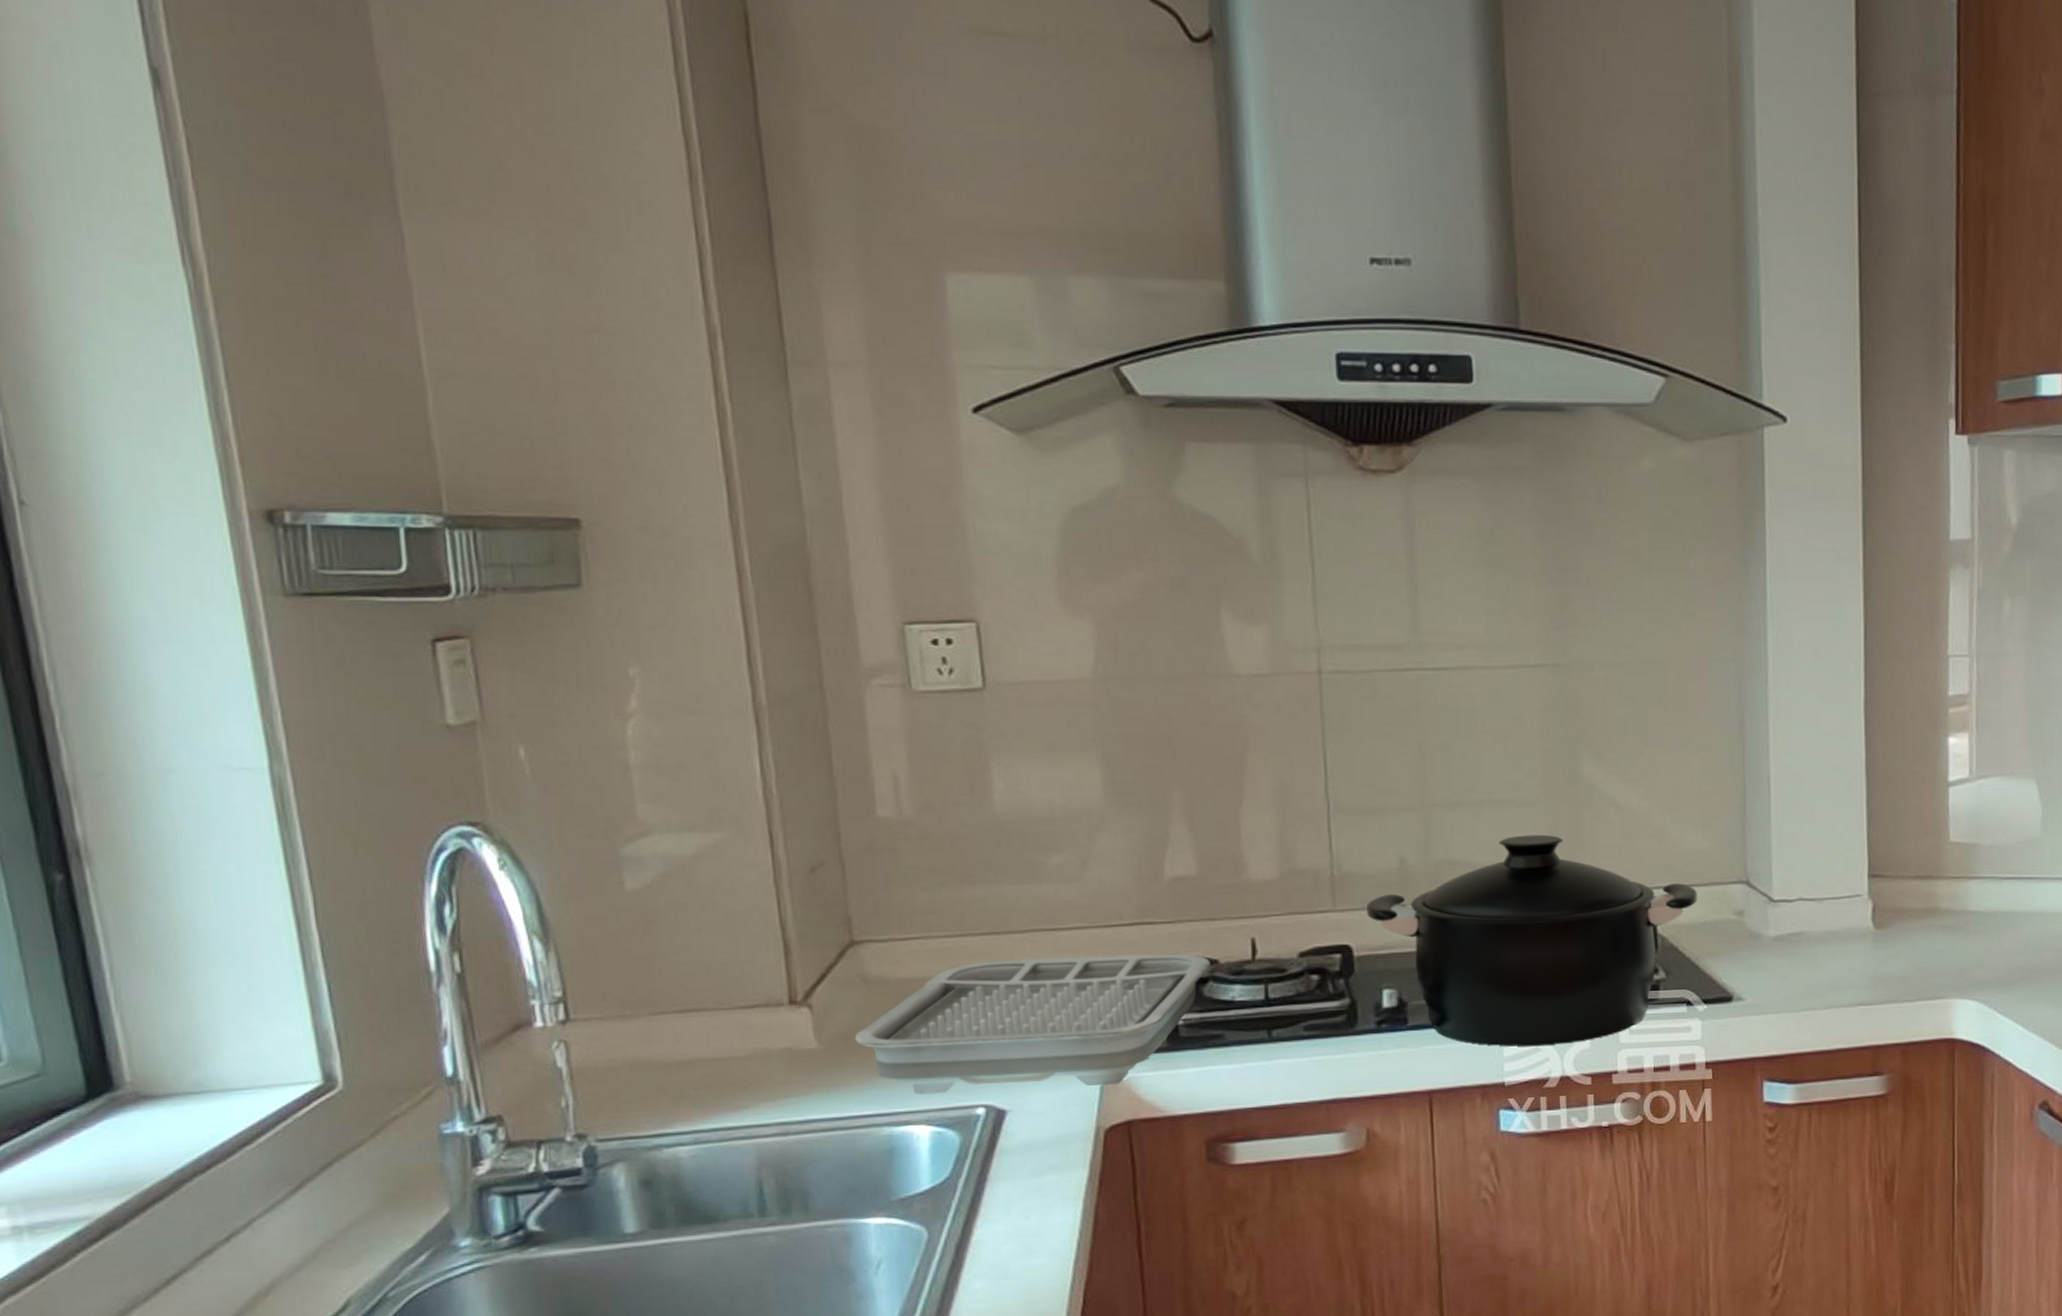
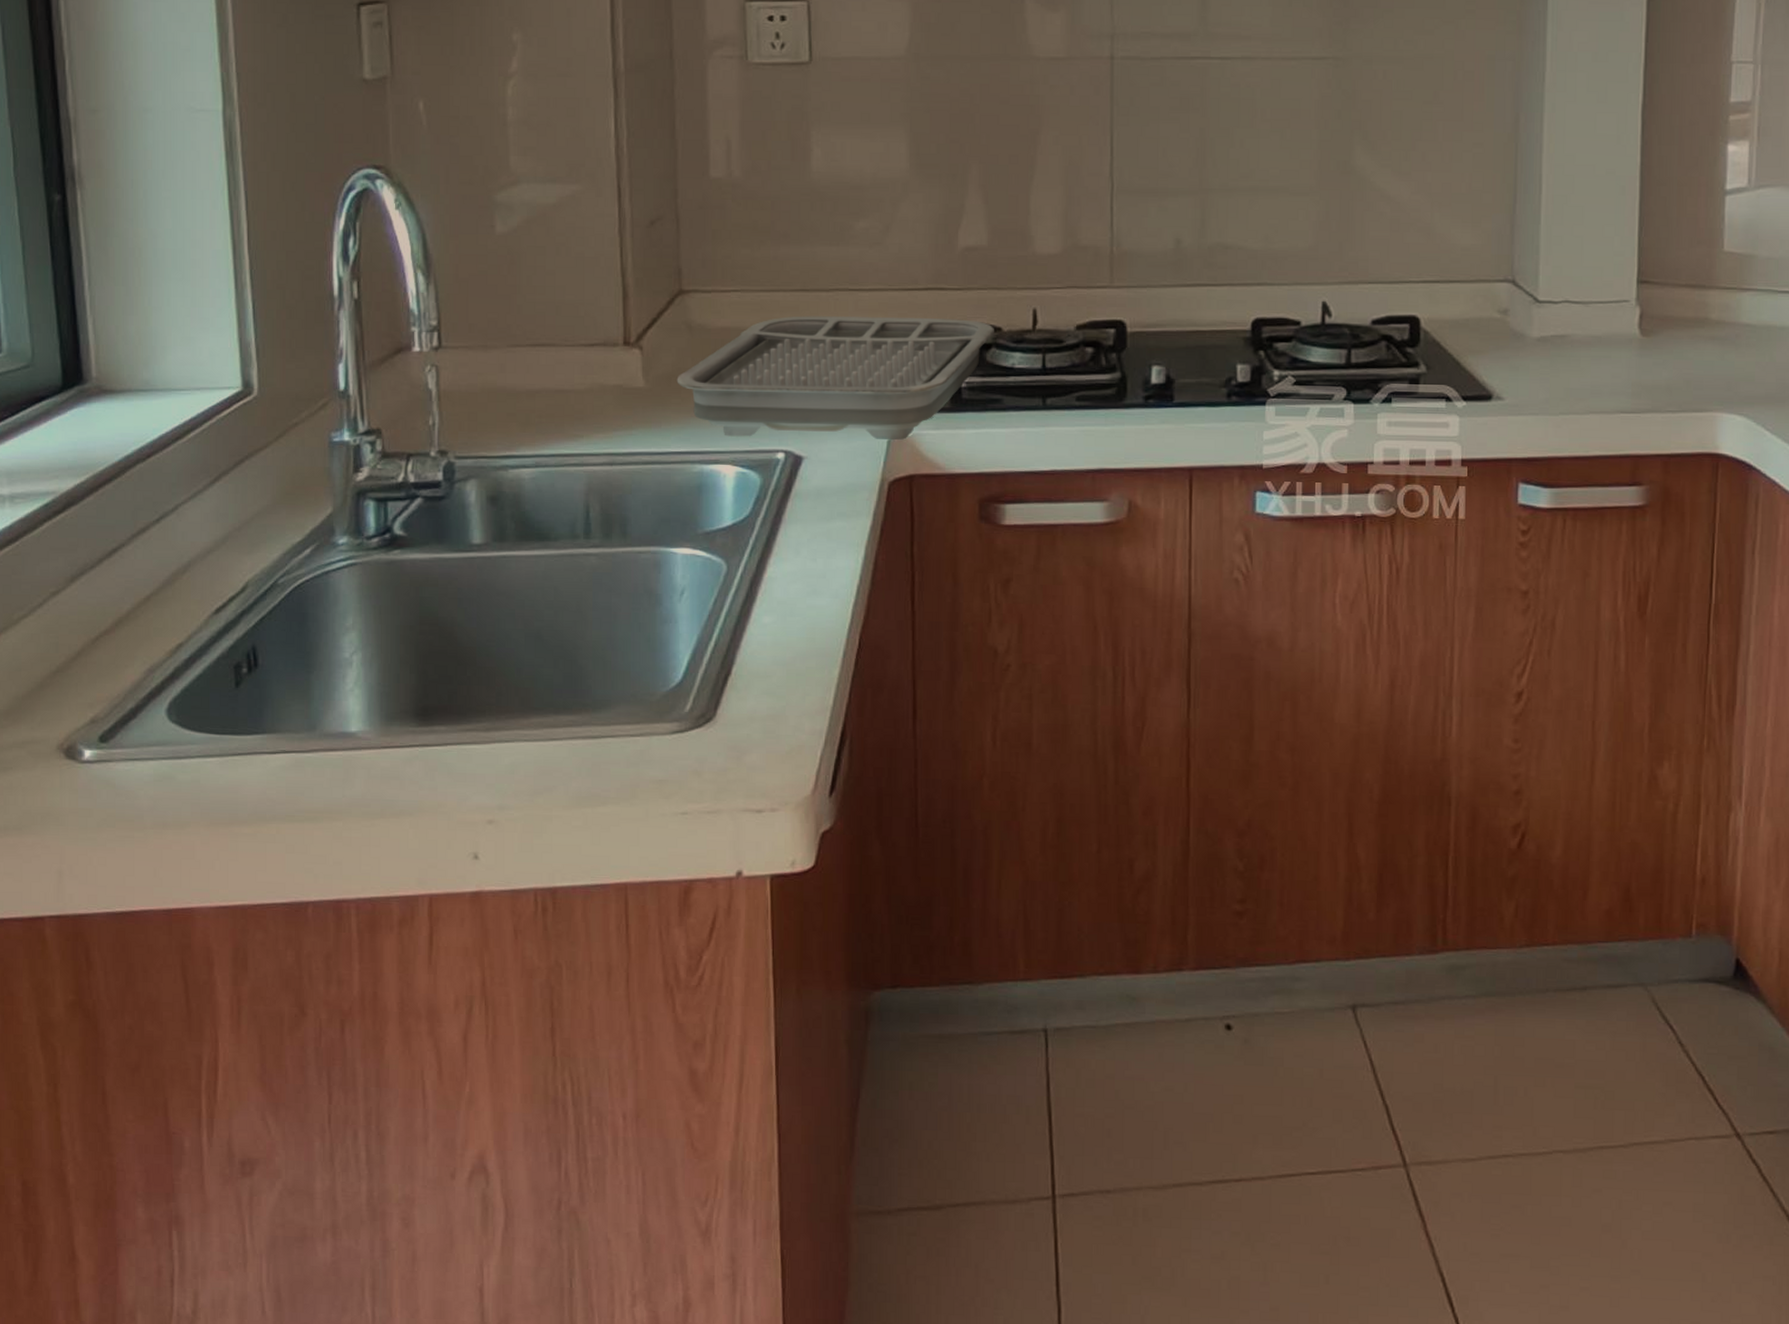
saucepan: present [1366,834,1697,1047] -> none [1142,223,1462,431]

